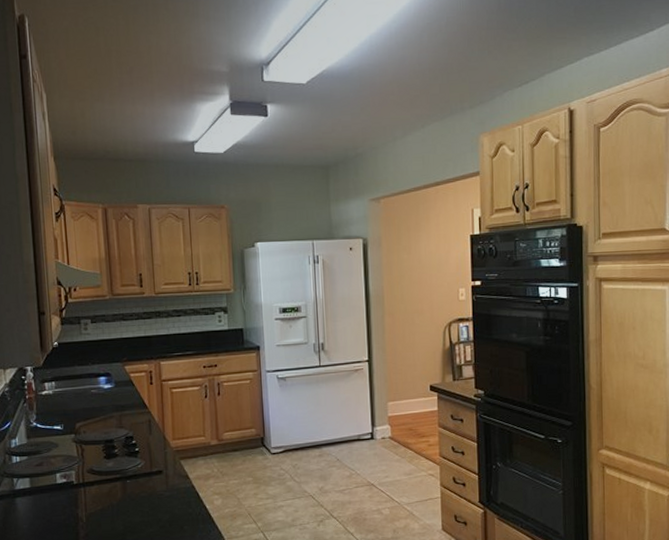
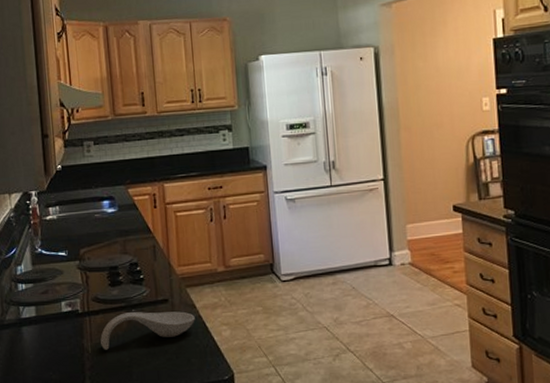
spoon rest: none [95,482,188,519] -> present [100,311,195,350]

